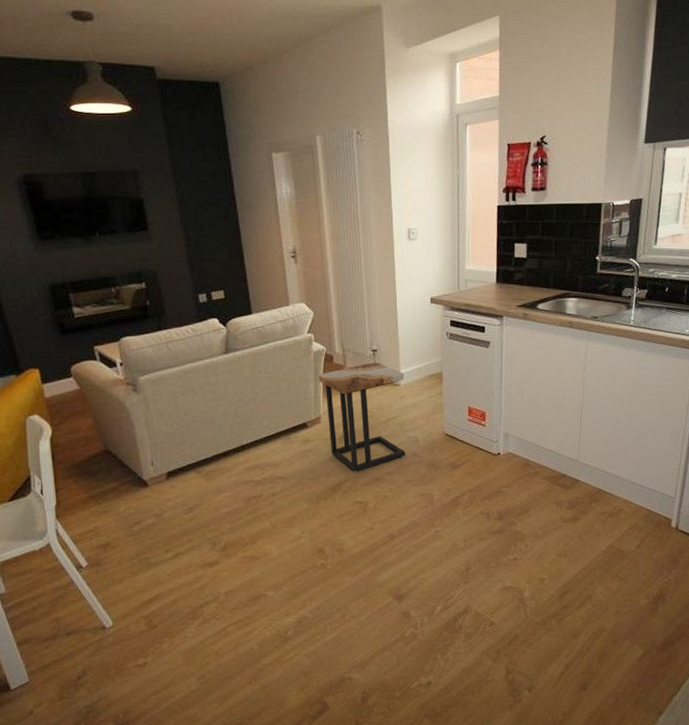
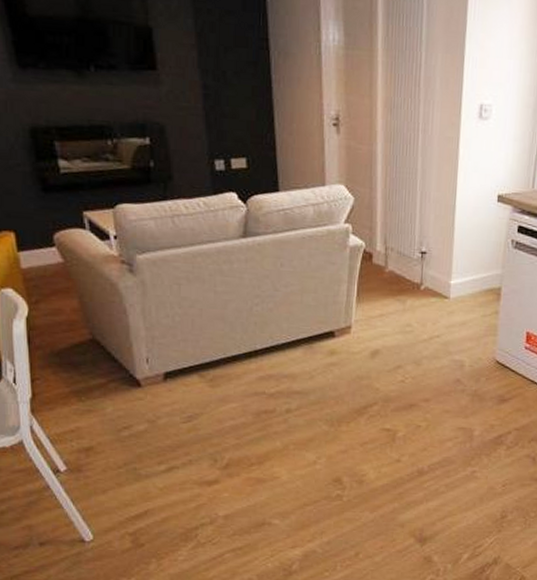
side table: present [318,362,406,473] -> none [353,267,455,396]

